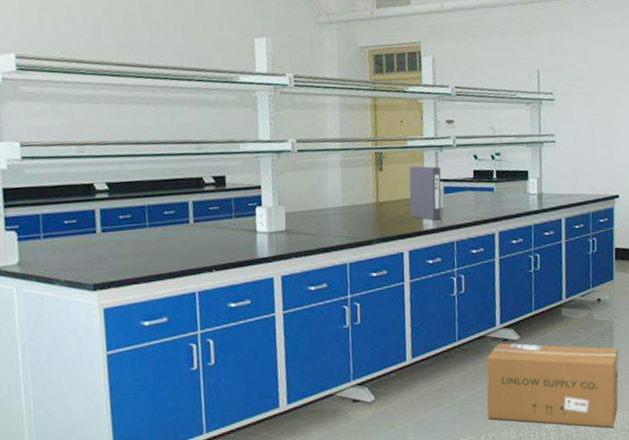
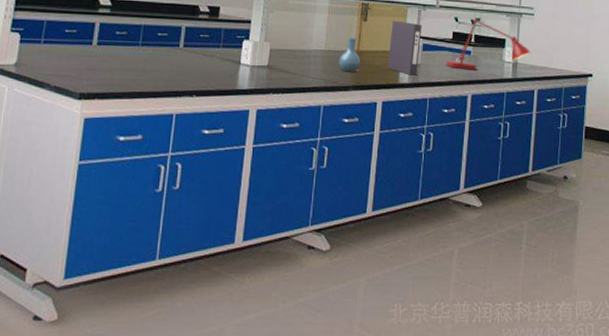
flask: none [359,189,382,226] -> present [339,37,361,72]
desk lamp: none [469,152,555,209] -> present [446,18,531,71]
box: present [486,343,619,428] -> none [441,208,582,317]

